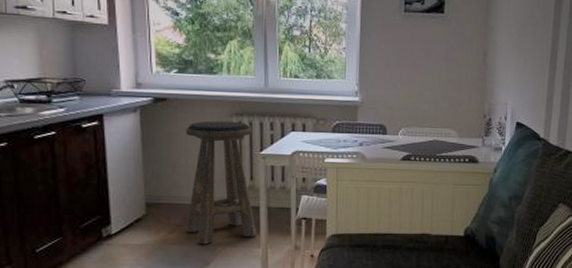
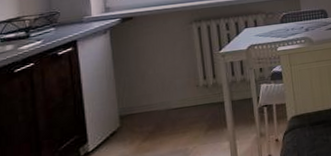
stool: present [186,120,257,245] -> none [151,27,224,147]

